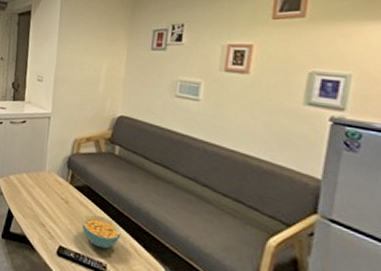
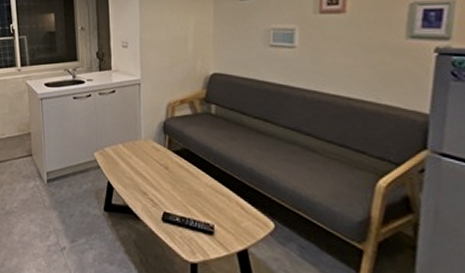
cereal bowl: present [82,214,121,249] -> none [184,176,225,210]

